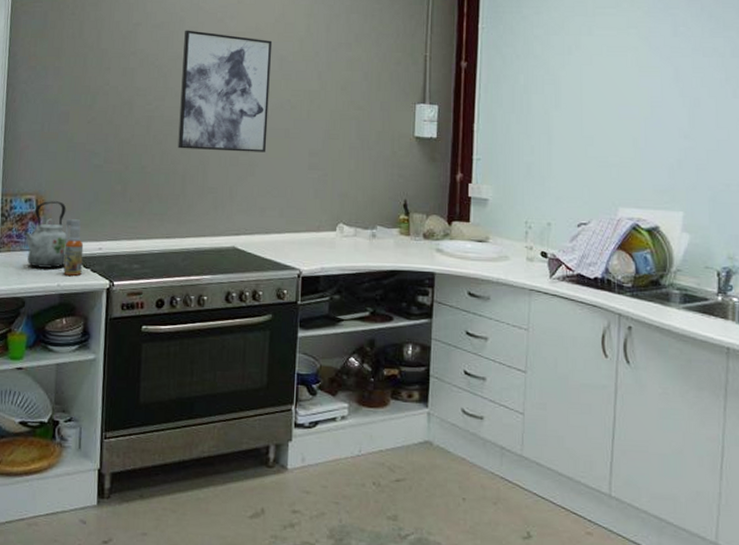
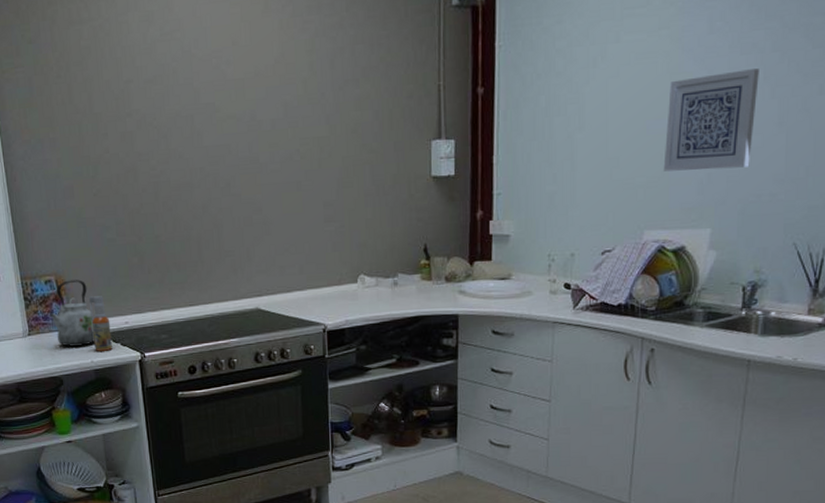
wall art: present [178,30,273,152] -> none [180,82,280,214]
wall art: none [635,70,721,157] -> present [663,68,759,172]

